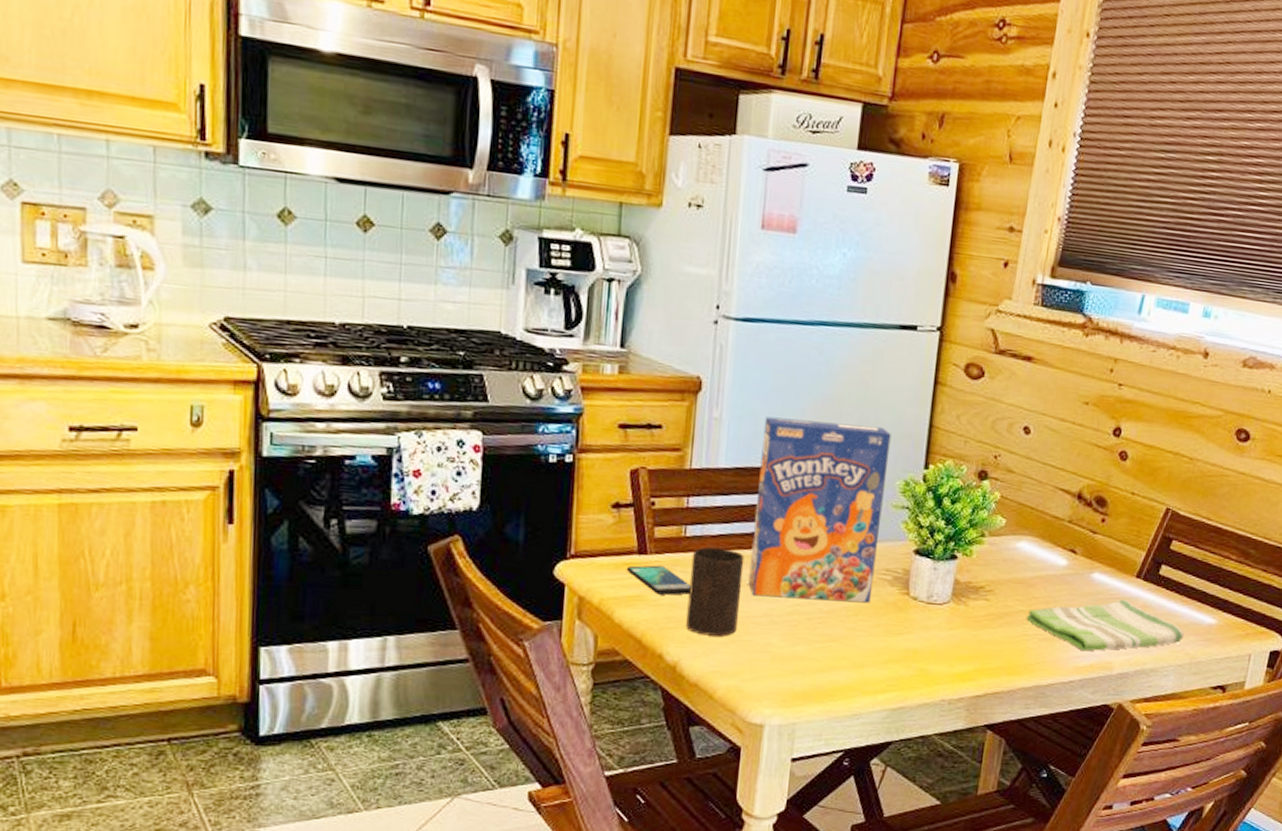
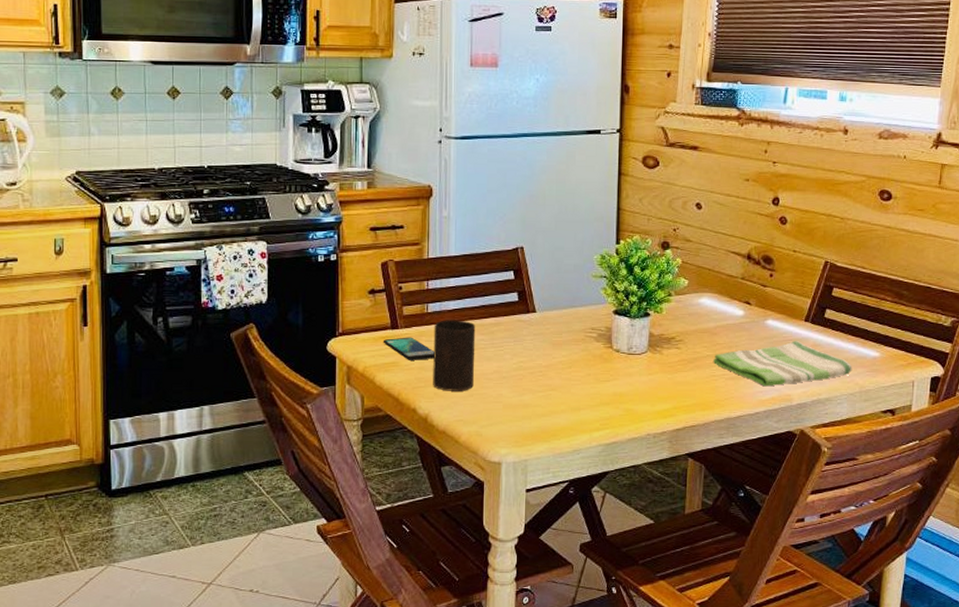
cereal box: present [748,416,891,603] -> none [480,212,587,357]

